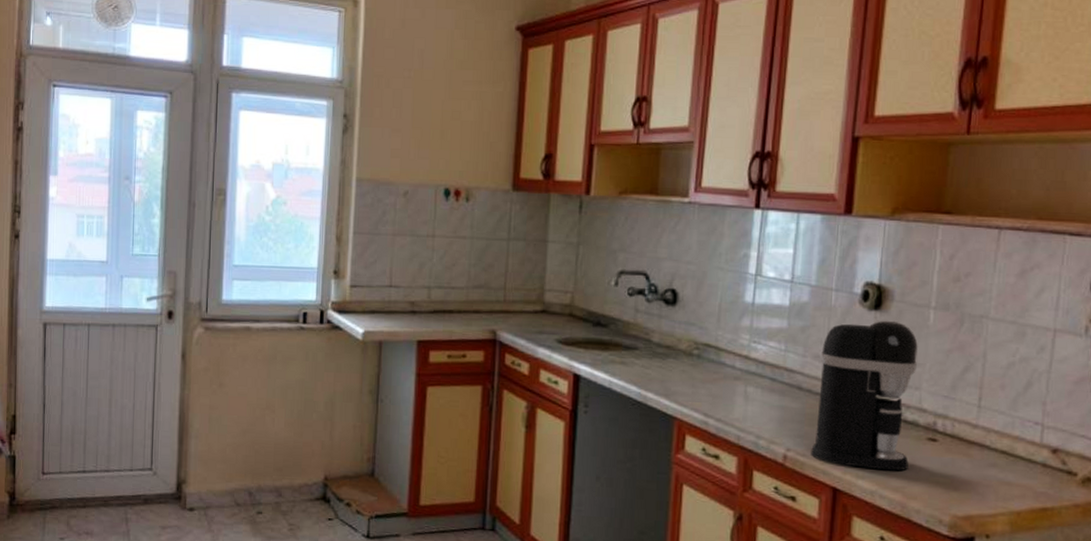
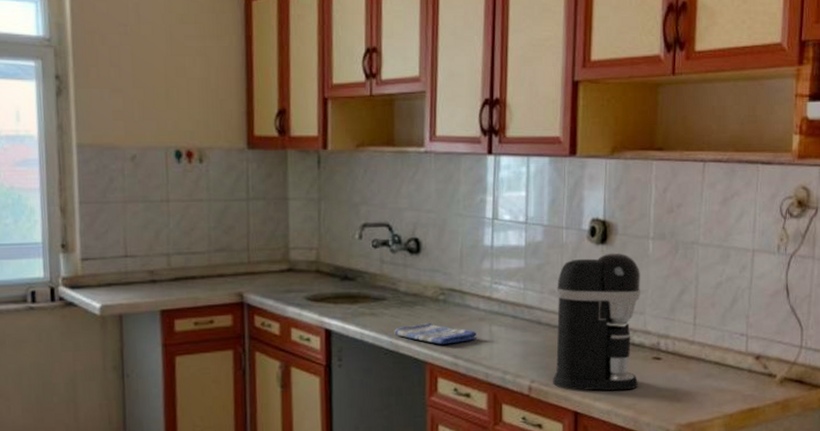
dish towel: none [643,377,730,401] -> present [394,323,477,345]

